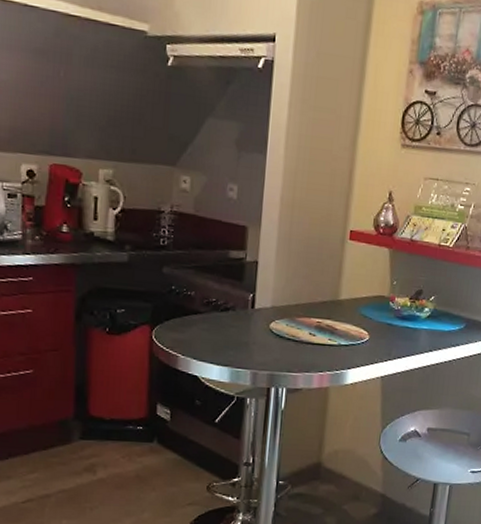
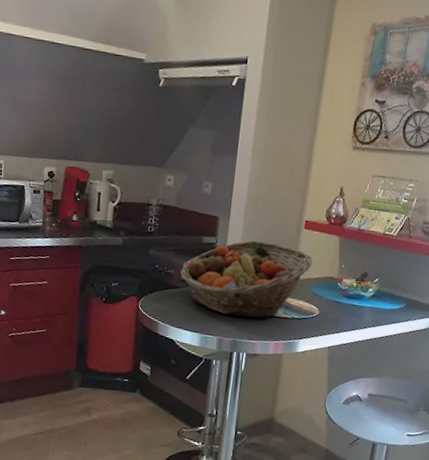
fruit basket: none [201,254,361,347] -> present [179,240,313,319]

